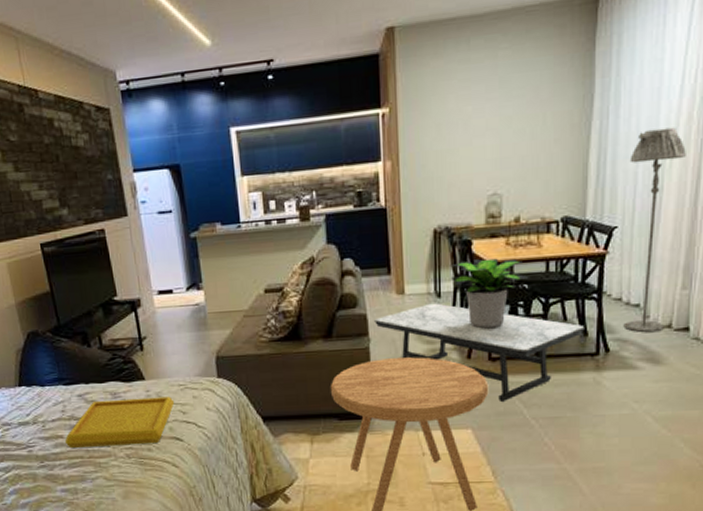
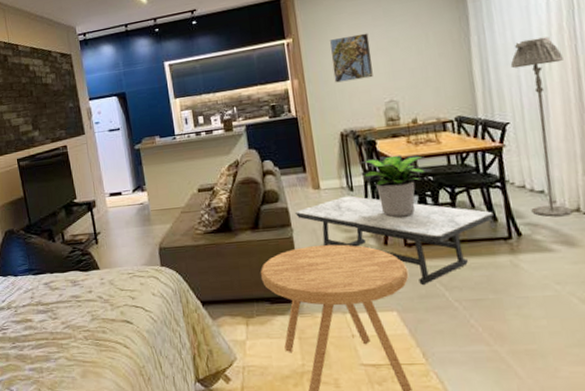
serving tray: present [64,396,175,448] -> none [33,284,125,330]
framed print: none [432,107,479,168] -> present [329,33,373,83]

